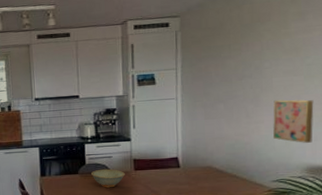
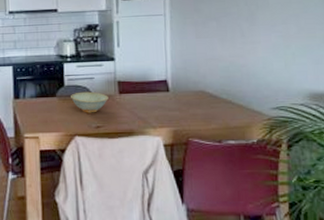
wall art: present [273,99,314,143] -> none [270,18,315,67]

